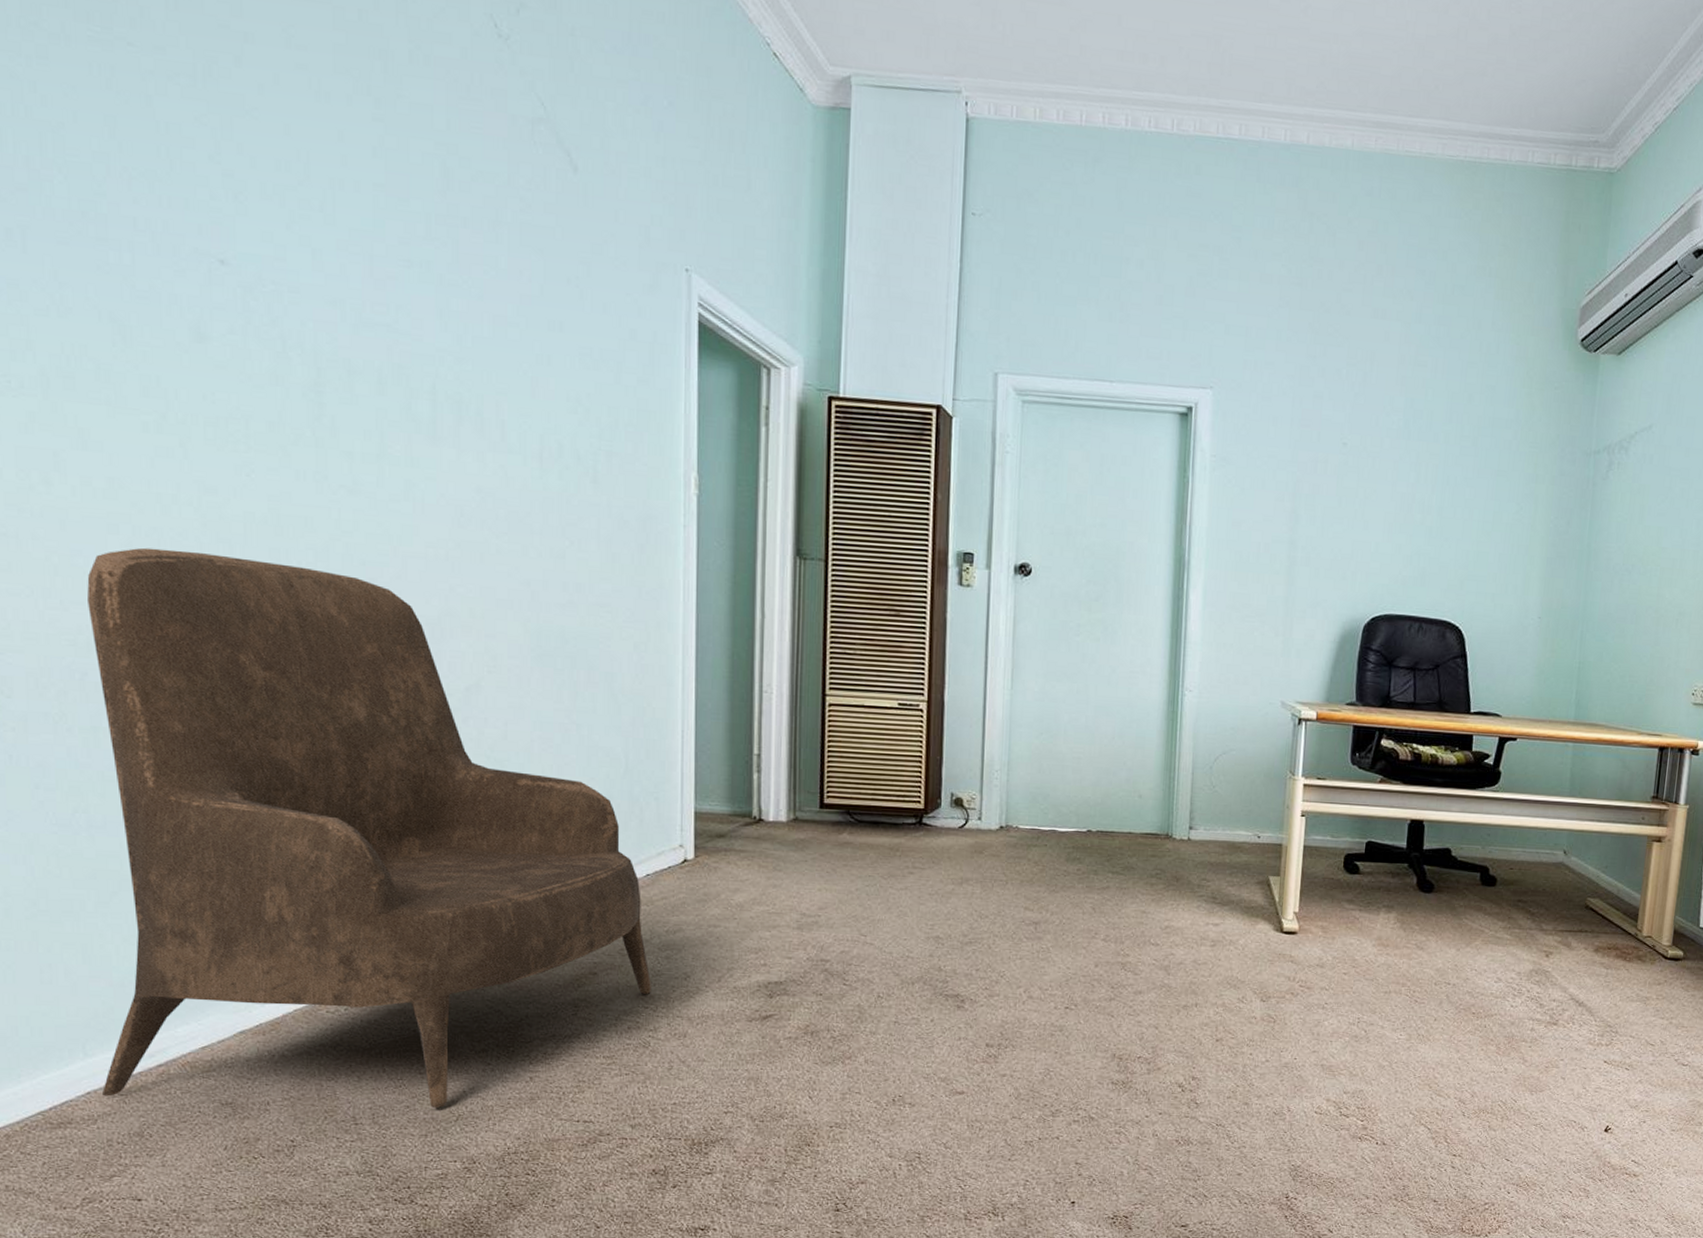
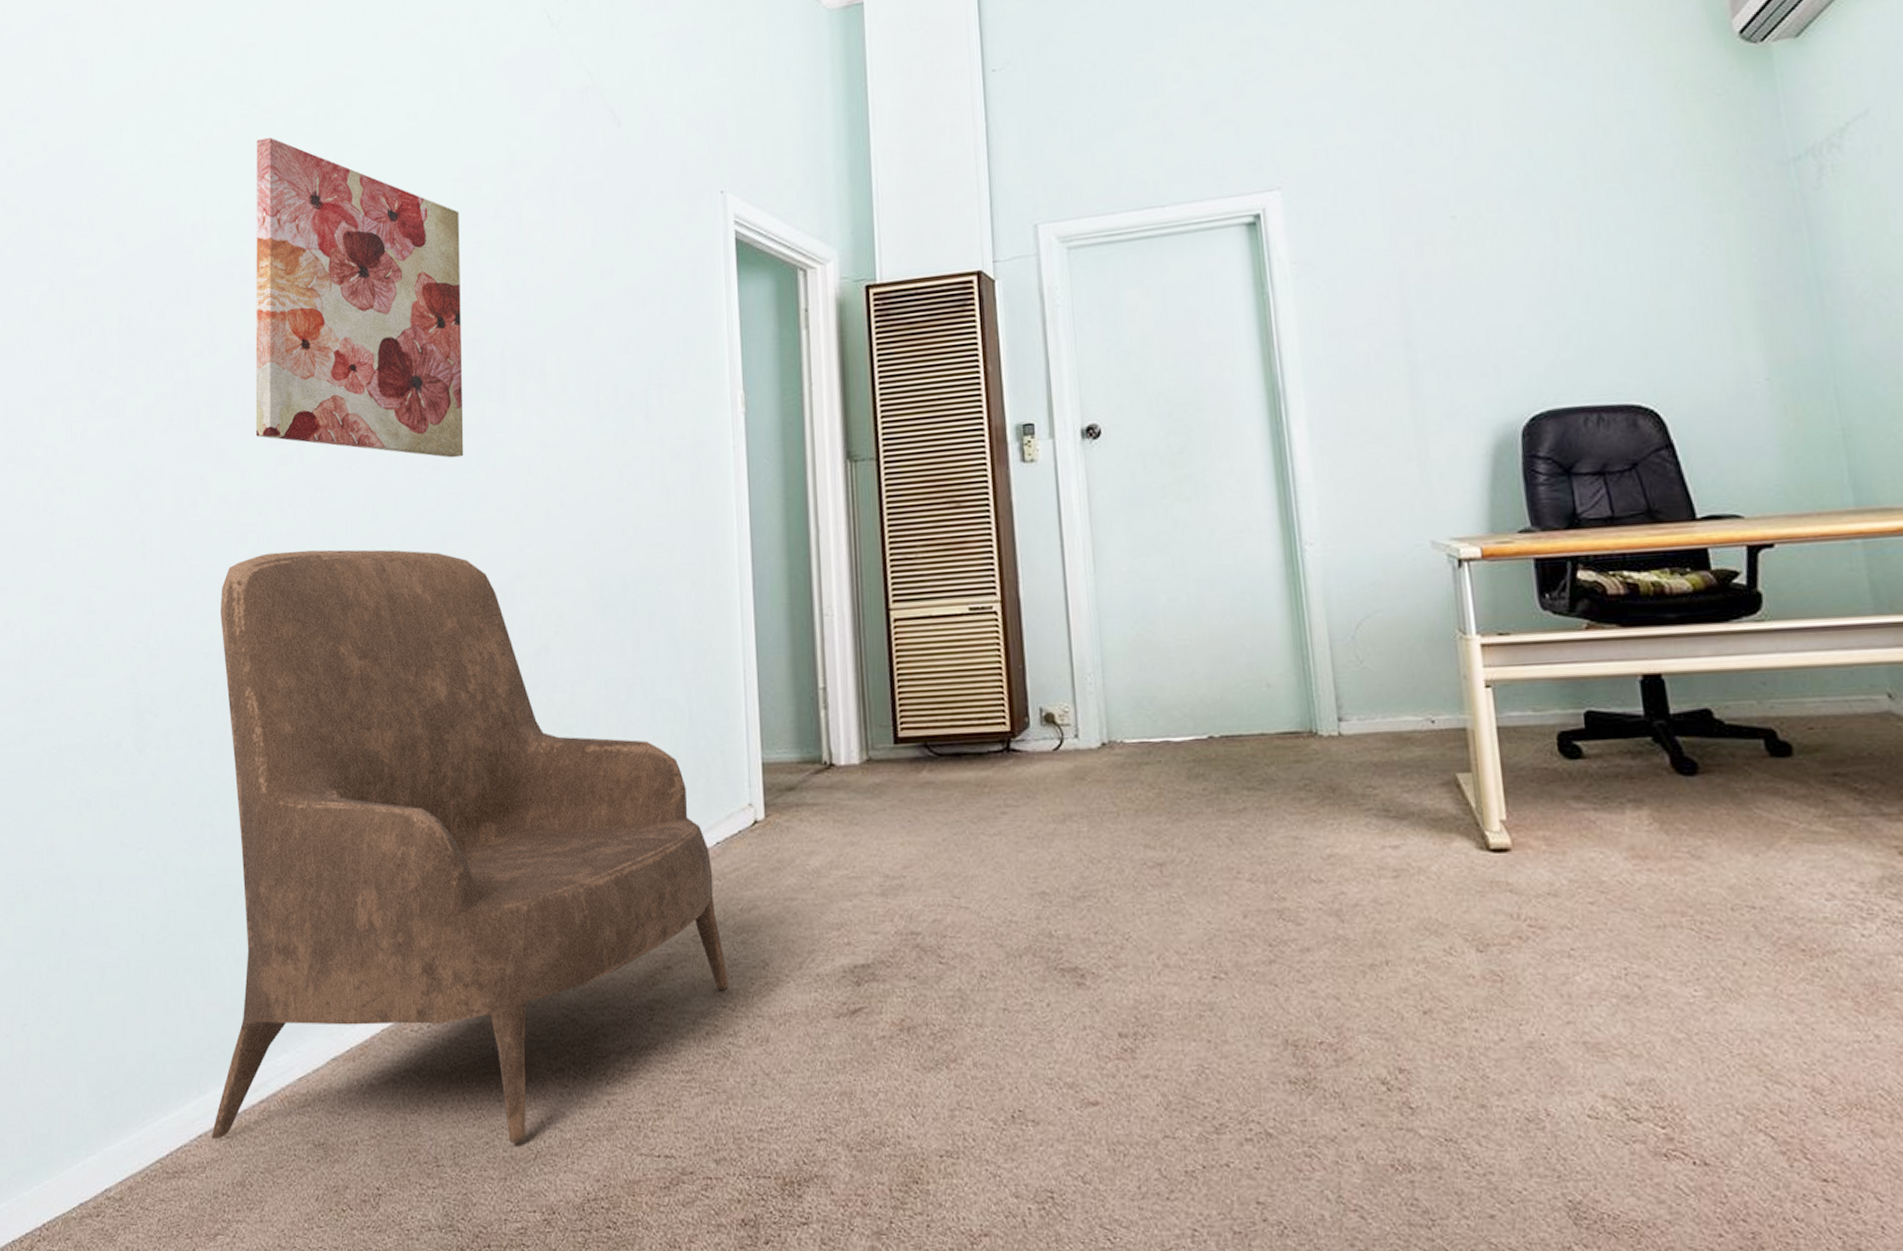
wall art: none [112,74,387,486] -> present [255,137,464,458]

